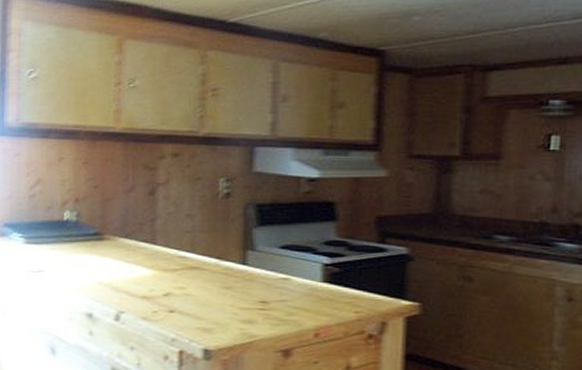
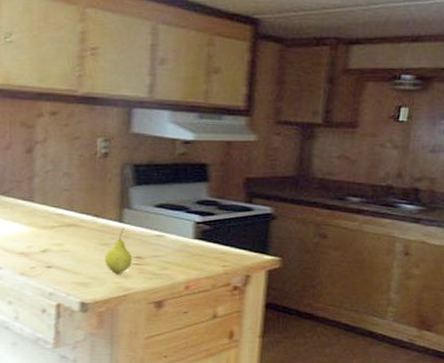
fruit: none [228,271,258,320] -> present [105,228,133,274]

